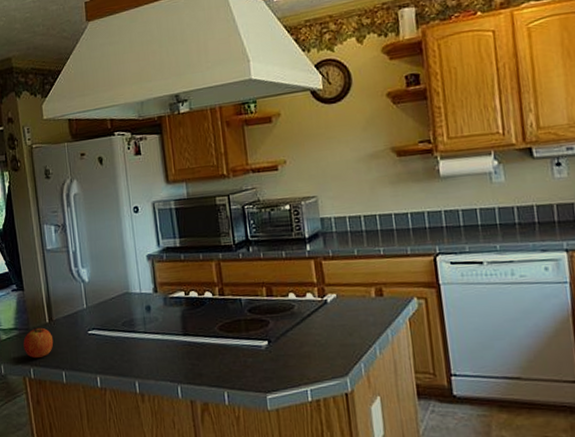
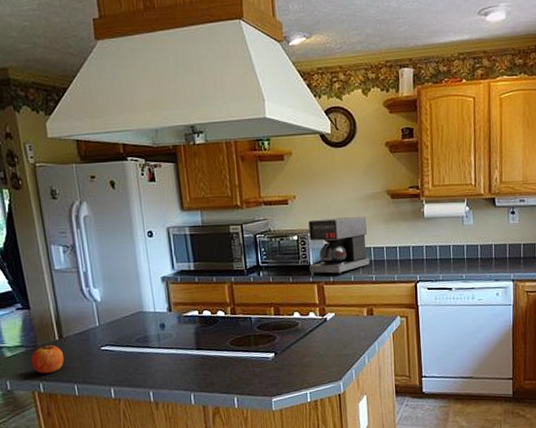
coffee maker: none [301,179,376,249] -> present [308,216,370,275]

